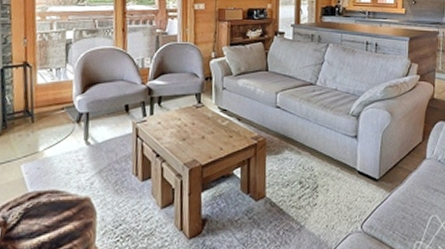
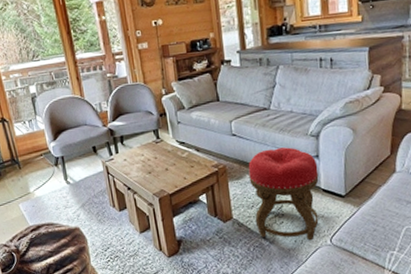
stool: none [288,125,356,226] -> present [248,147,319,241]

